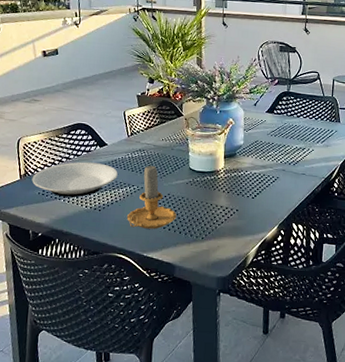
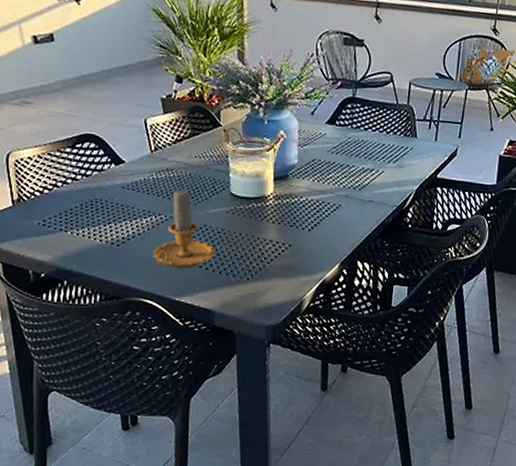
plate: present [32,162,118,198] -> none [28,184,140,229]

